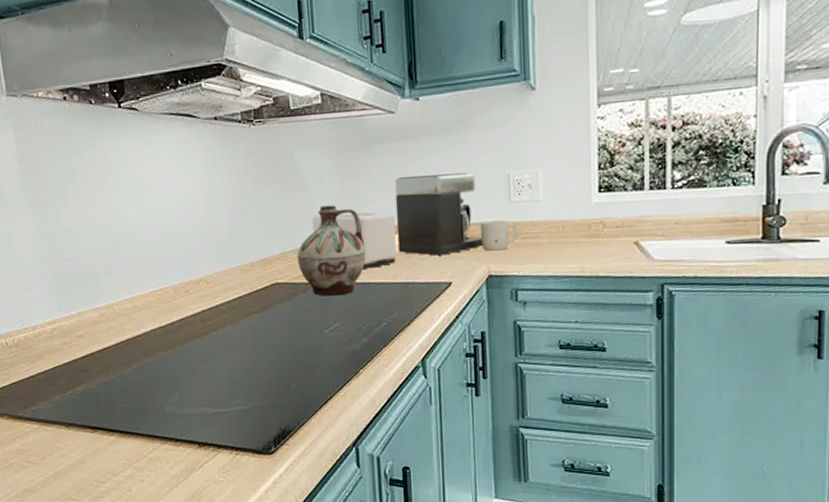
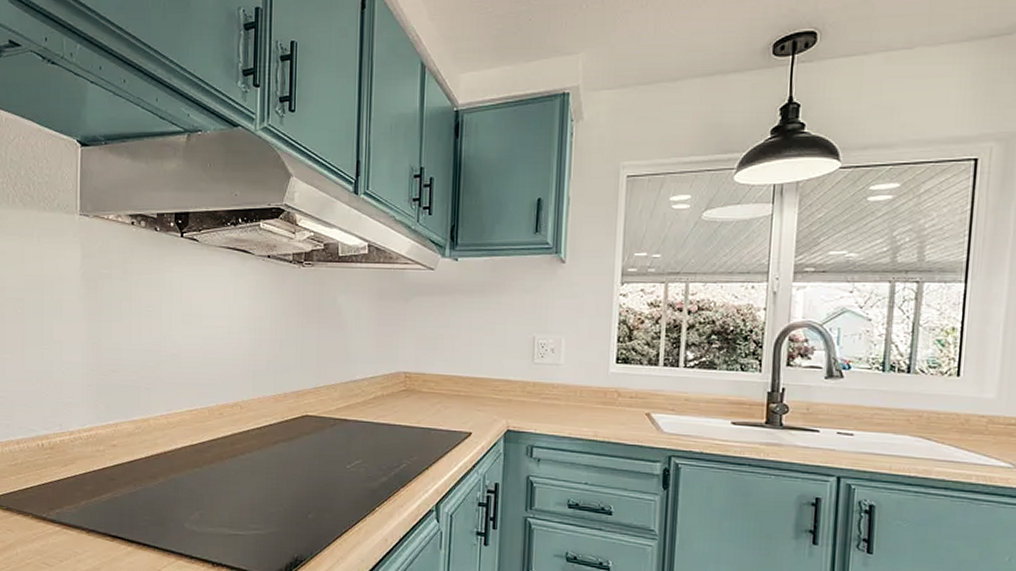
ceramic jug: present [297,205,366,296] -> none [329,347,394,434]
toaster: present [312,211,397,269] -> none [346,355,424,411]
coffee maker: present [395,173,483,256] -> none [424,328,505,406]
mug: present [479,220,518,251] -> none [502,379,539,408]

